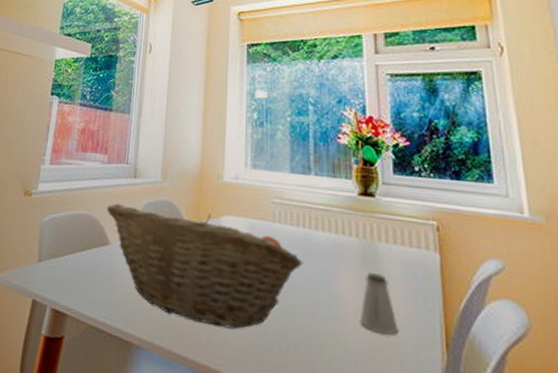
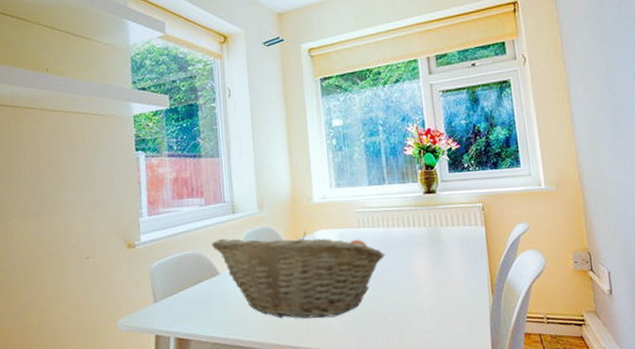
saltshaker: present [360,273,398,335] -> none [430,251,459,294]

